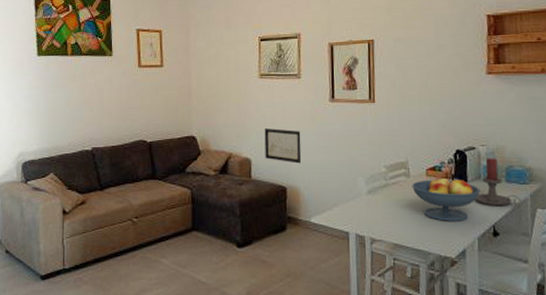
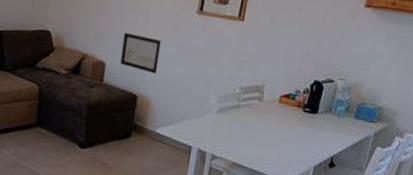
fruit bowl: present [412,177,481,221] -> none [262,104,328,150]
candle holder: present [475,158,522,206] -> none [321,92,365,141]

